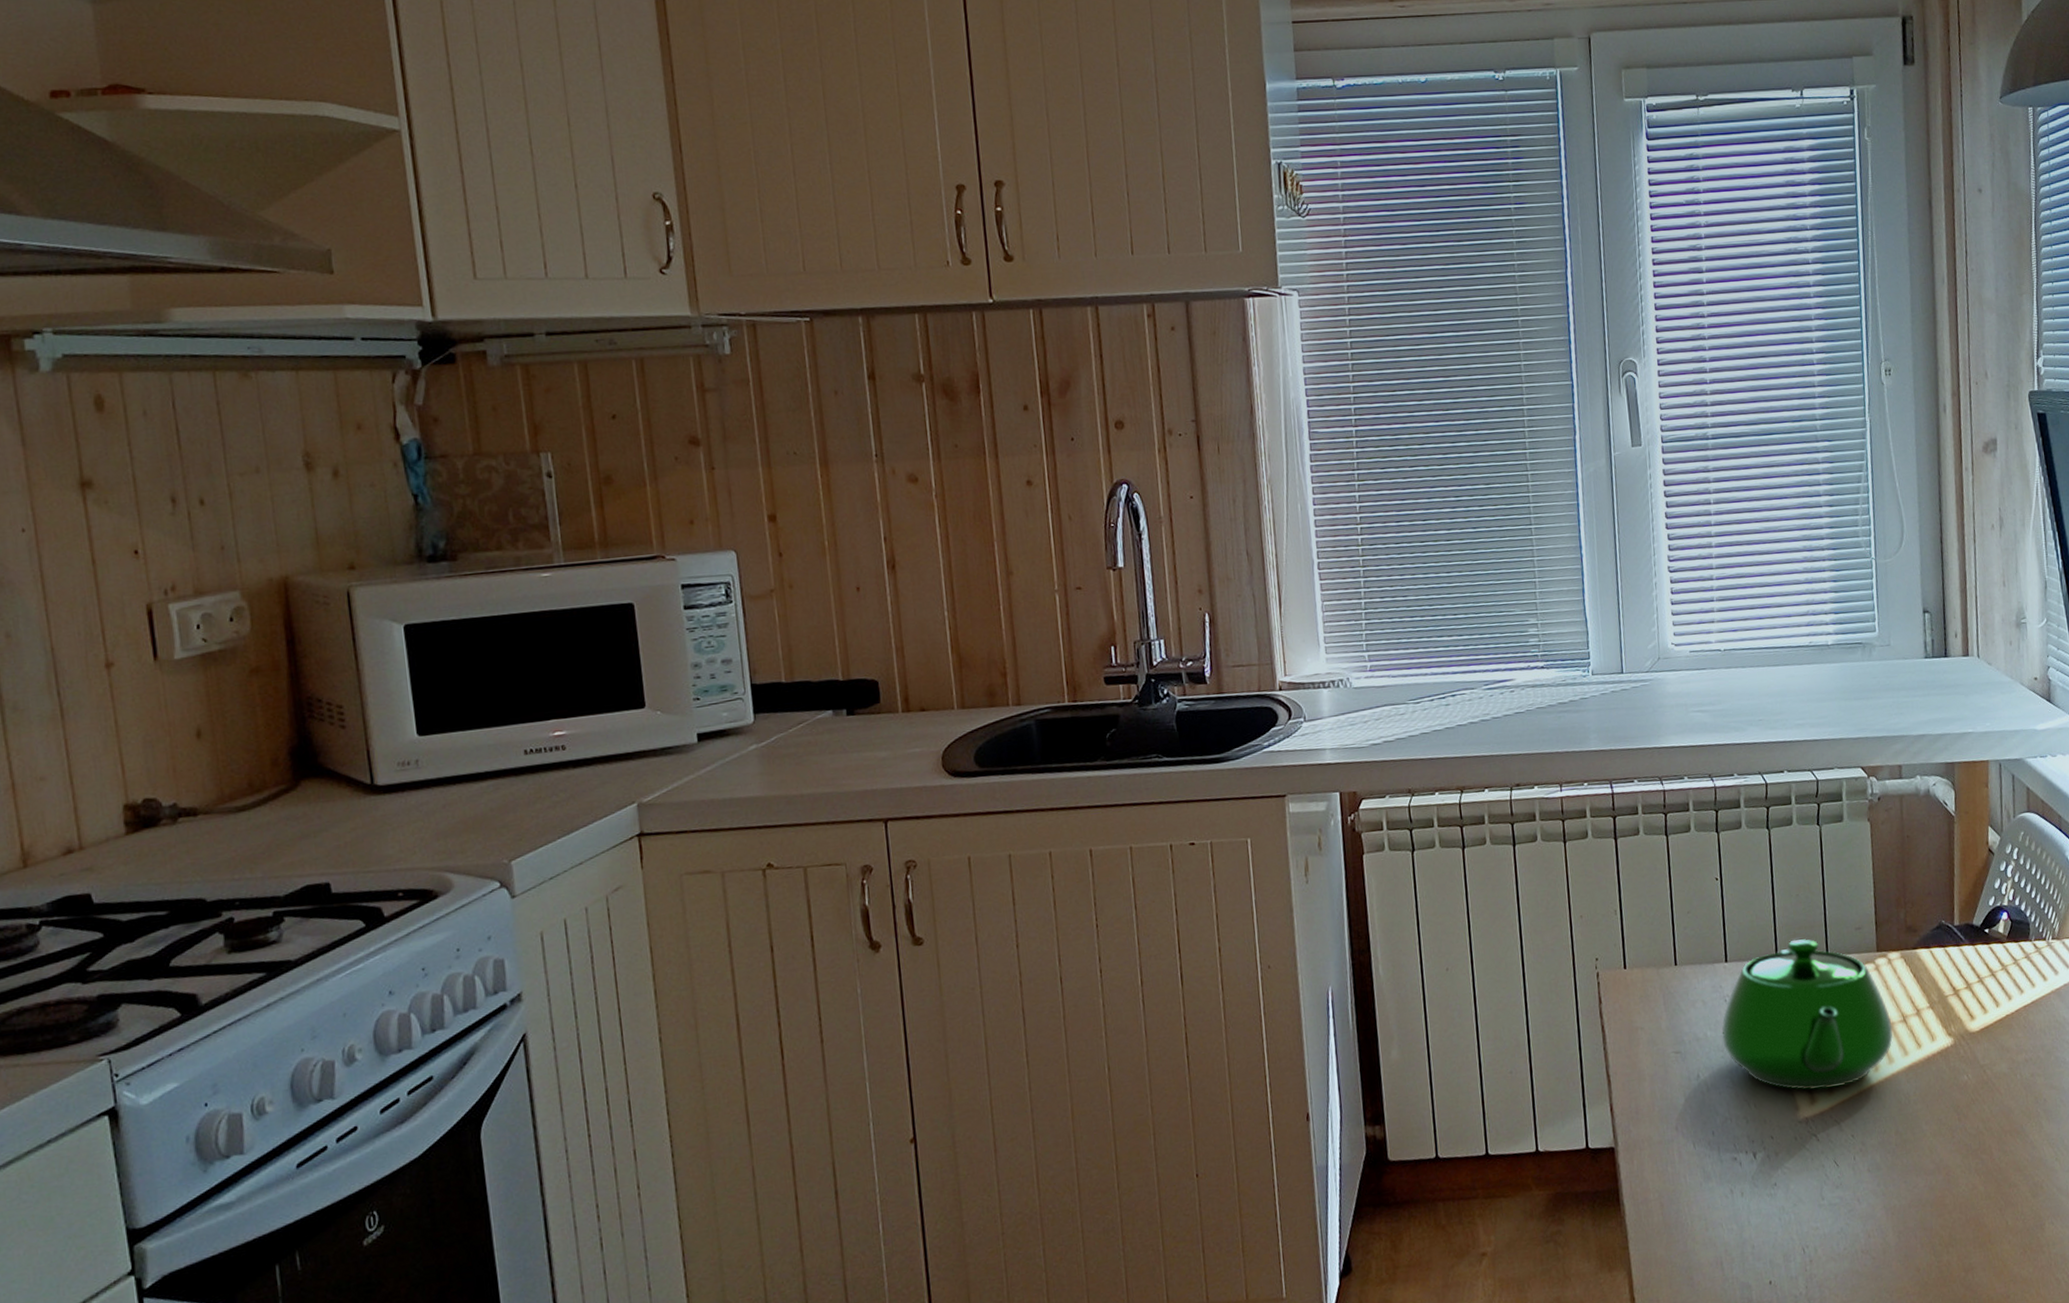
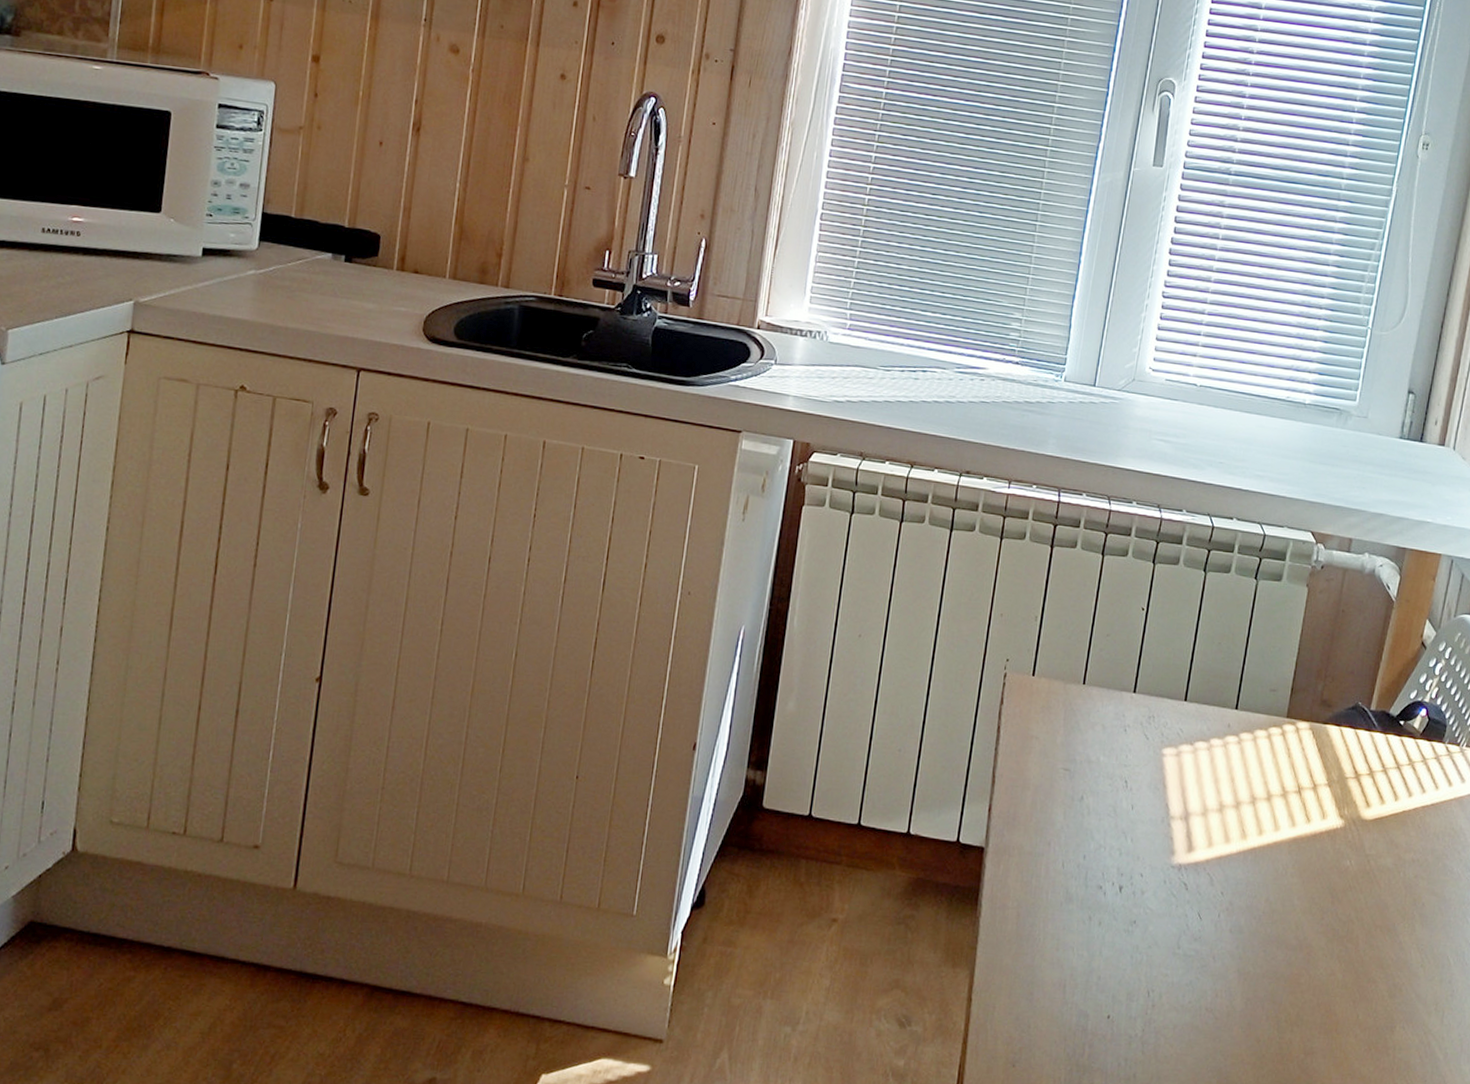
teapot: present [1721,938,1894,1090] -> none [1113,686,1286,842]

